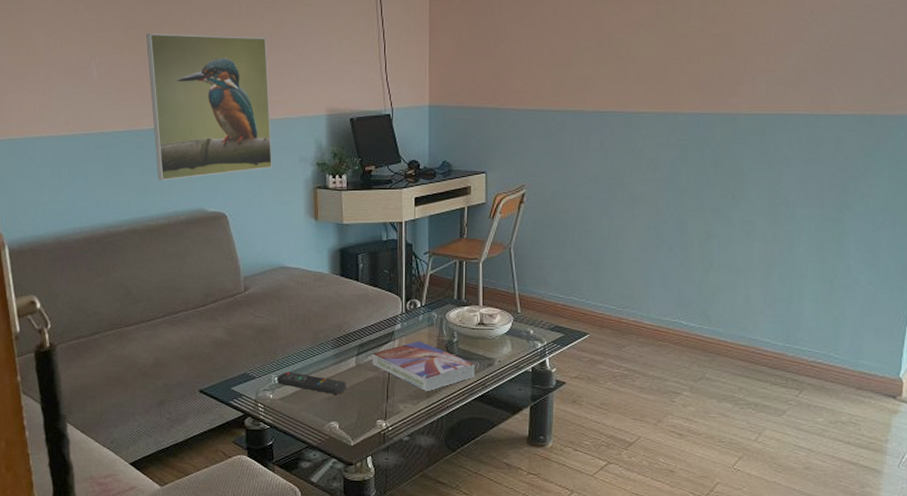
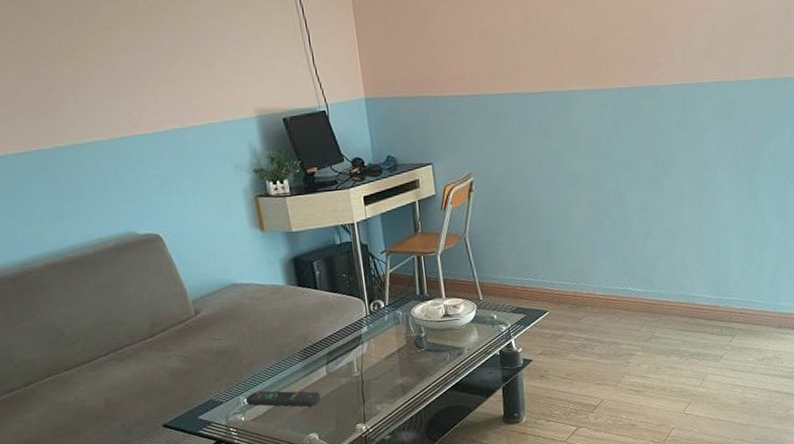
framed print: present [145,33,273,180] -> none [25,34,206,206]
textbook: present [372,341,475,392] -> none [342,340,447,390]

